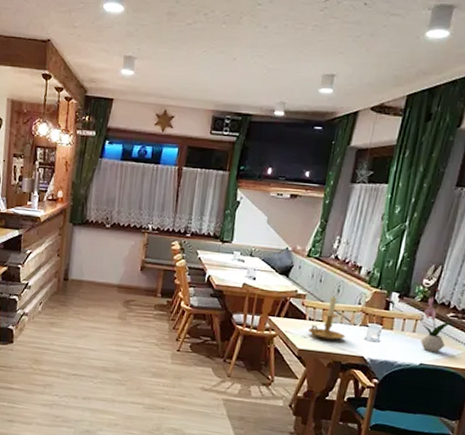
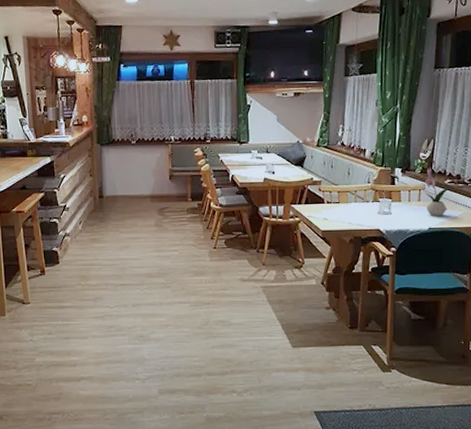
candle holder: present [308,295,346,340] -> none [328,178,361,219]

